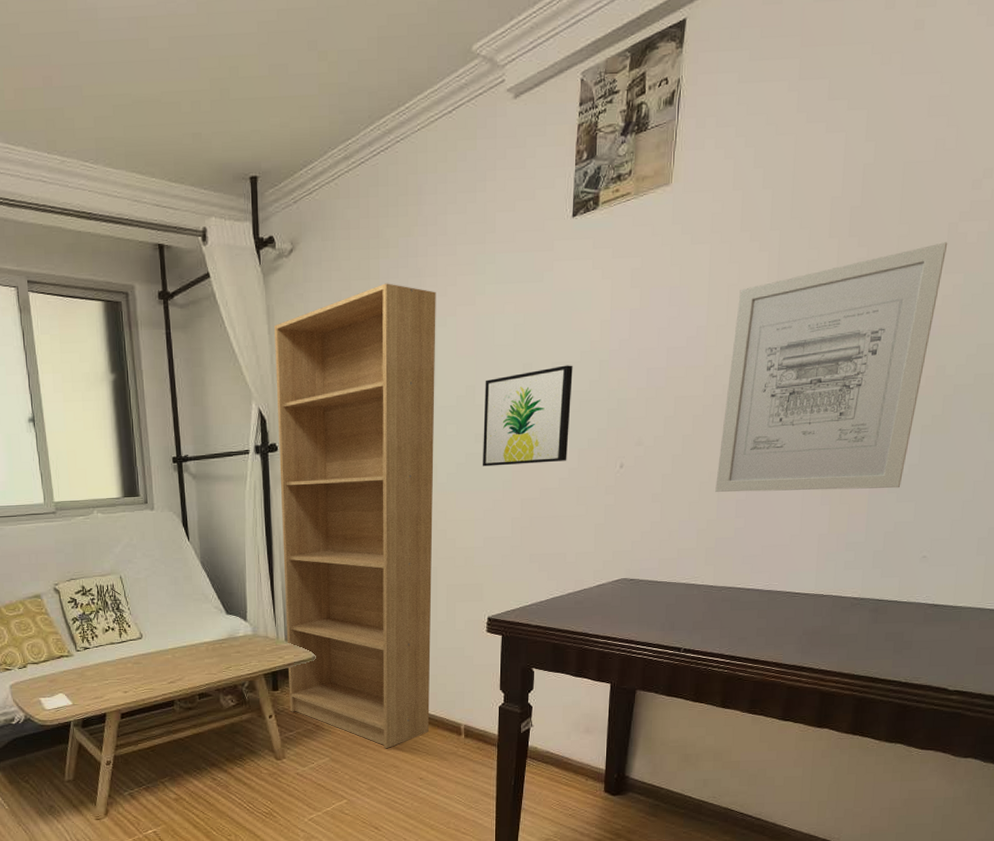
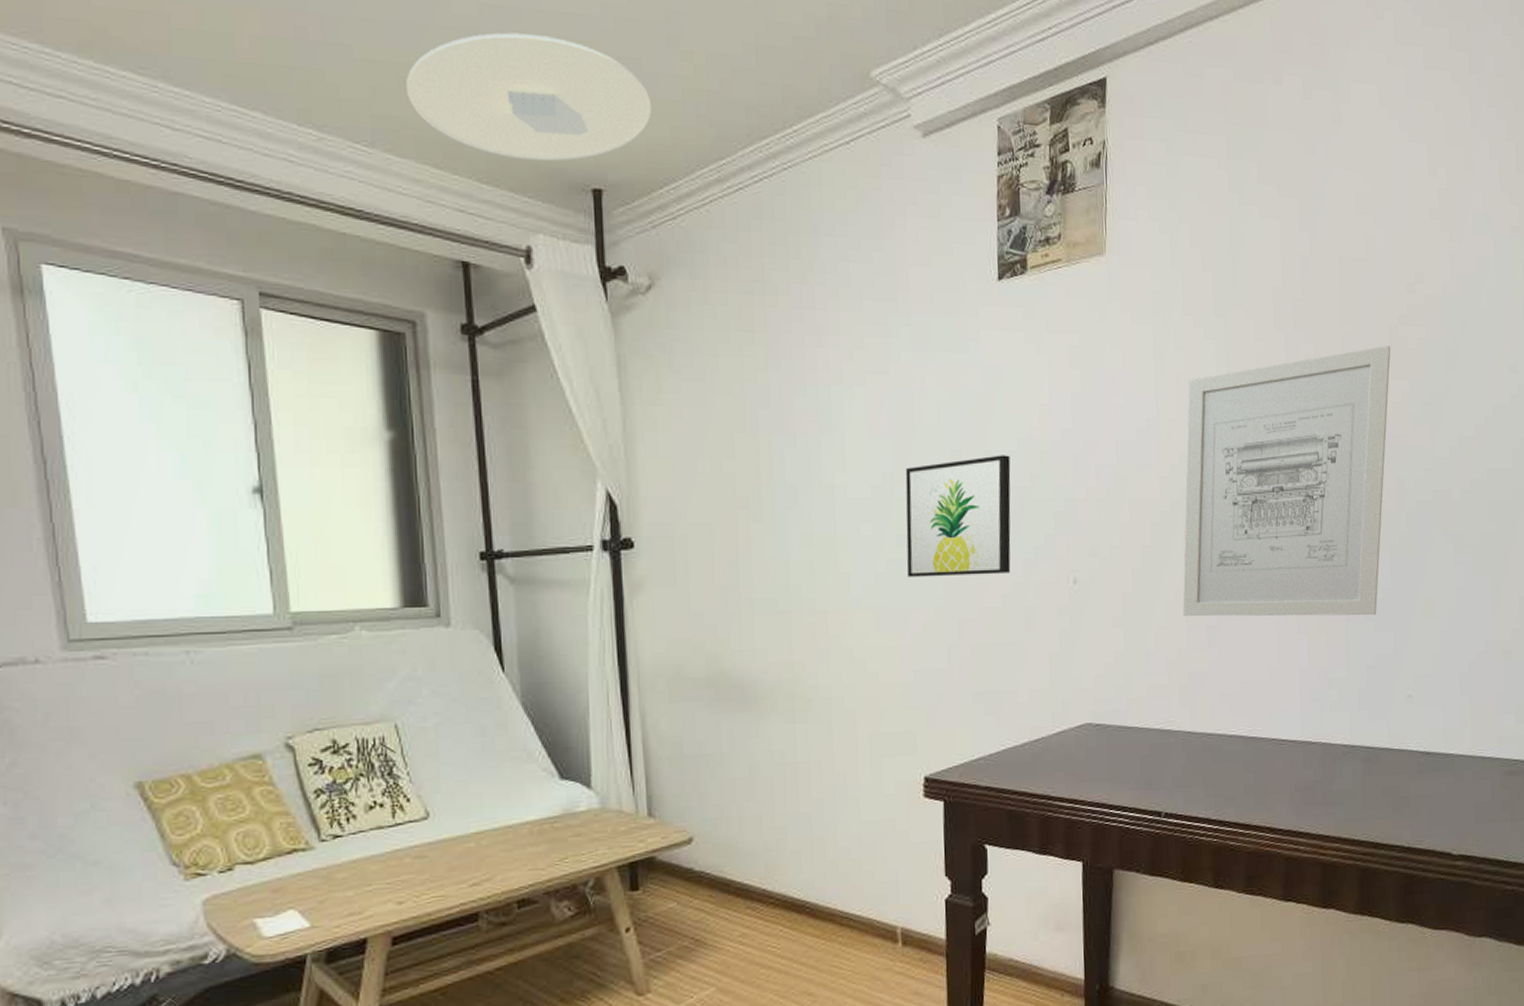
ceiling light: none [118,56,295,159] -> present [406,32,652,161]
bookshelf: present [274,283,436,749] -> none [627,338,854,969]

